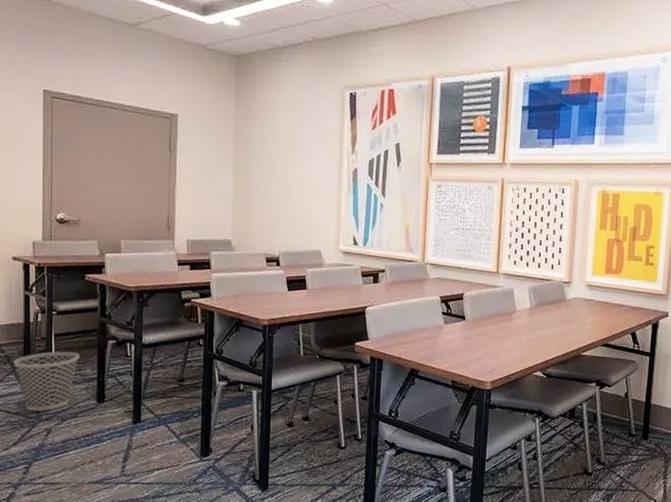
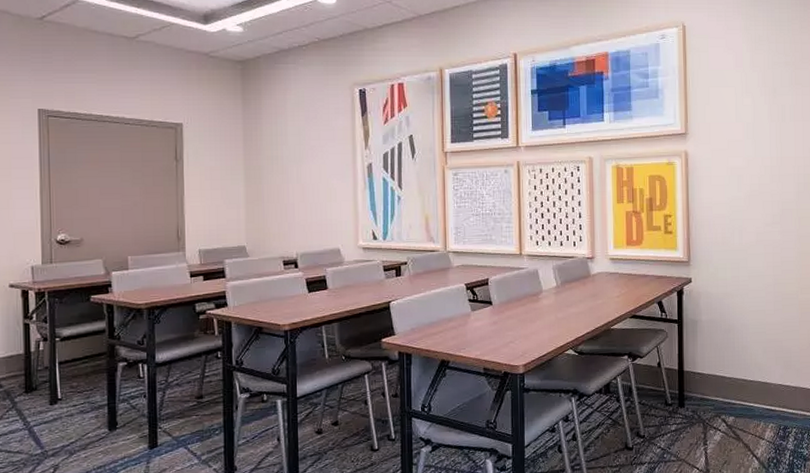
wastebasket: present [13,351,79,411] -> none [13,379,87,448]

